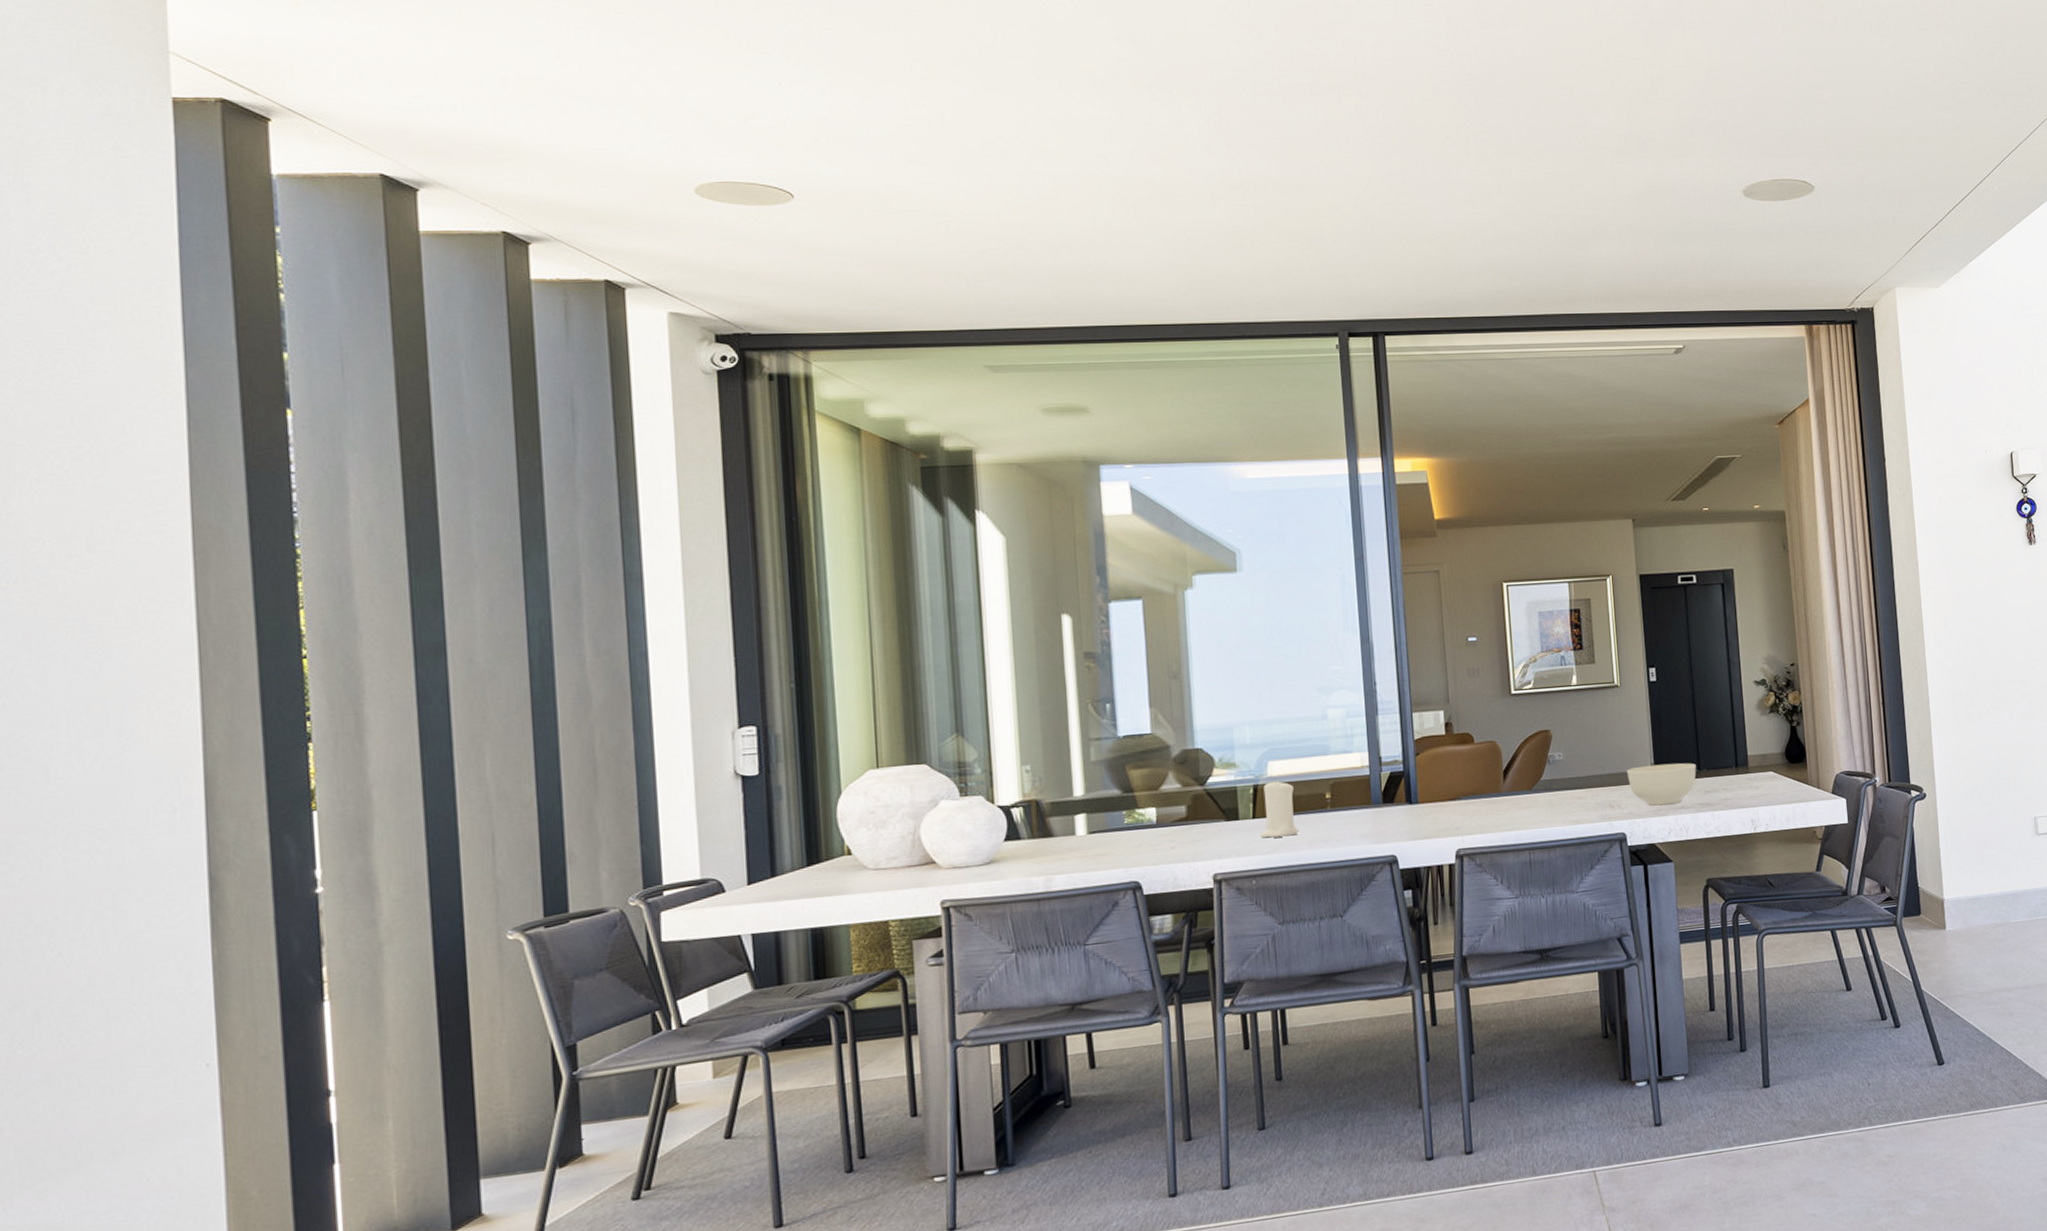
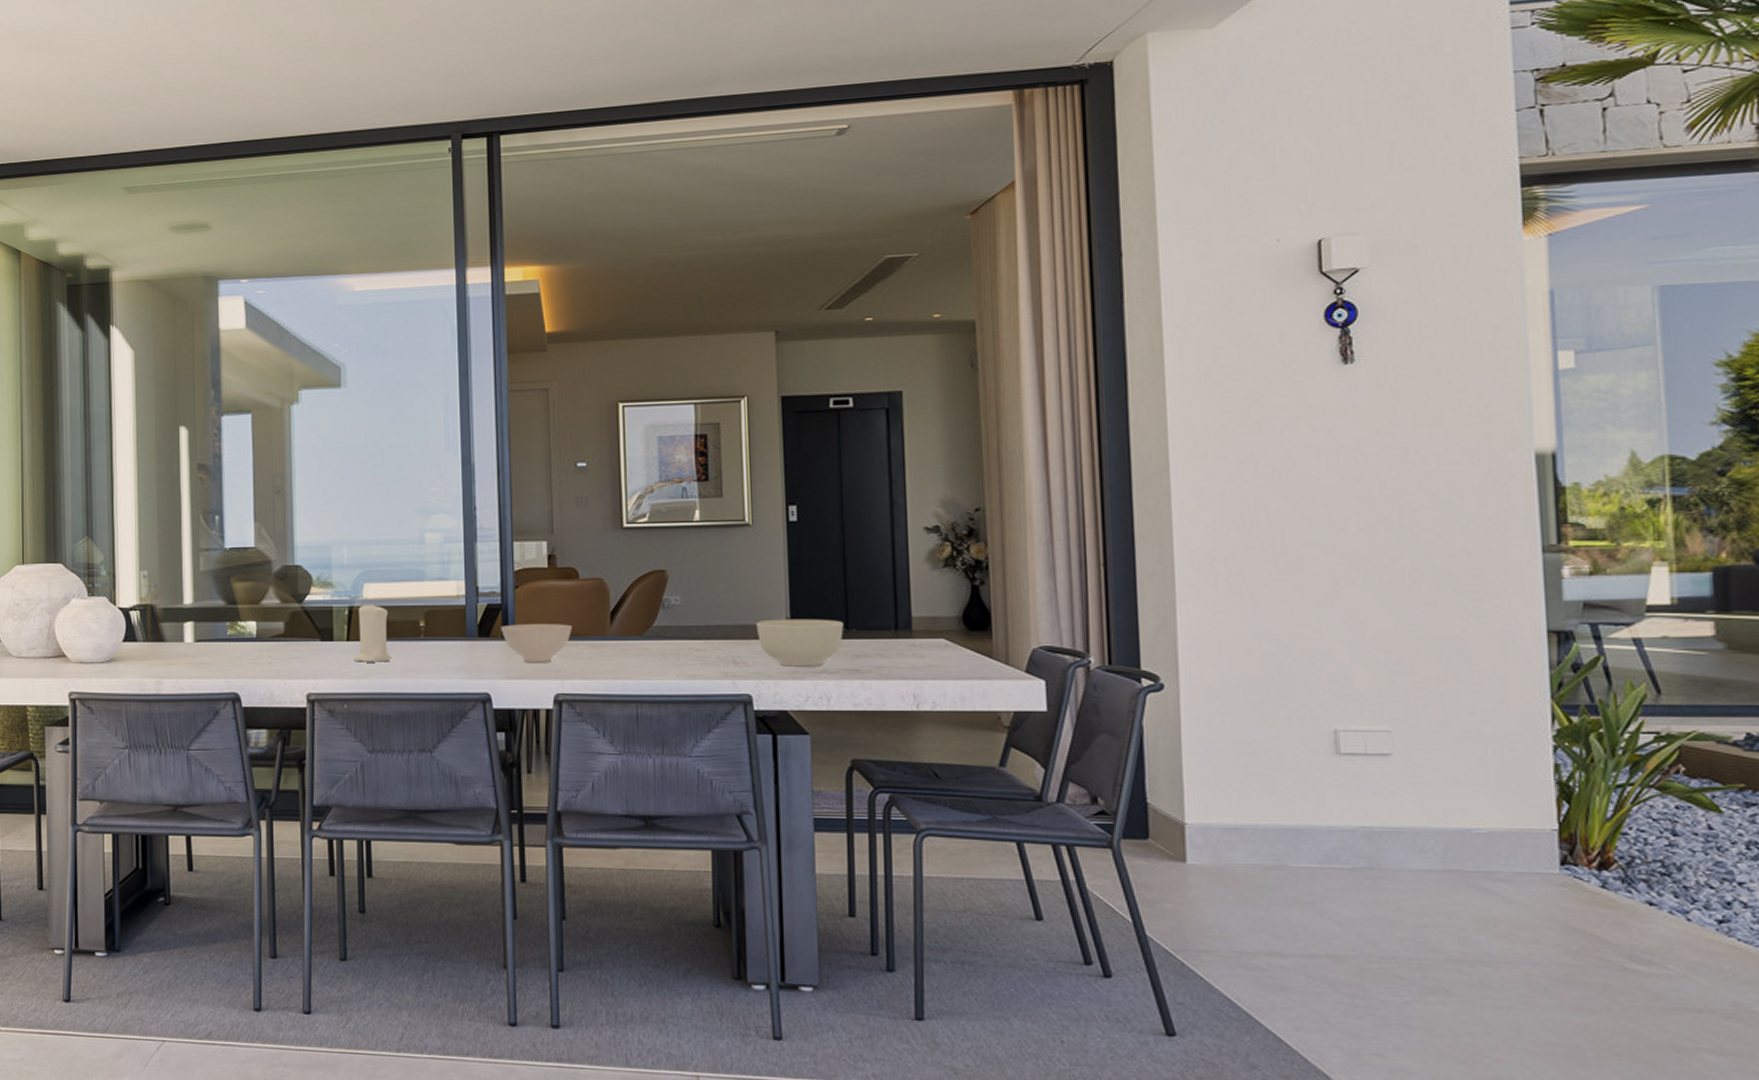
bowl: none [1403,785,1470,824] -> present [500,624,572,663]

